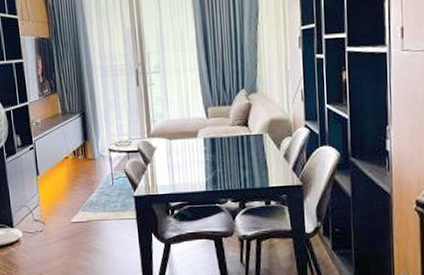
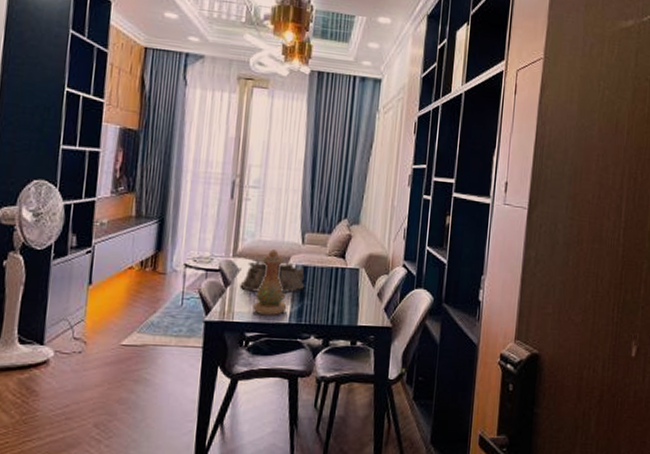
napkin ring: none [158,137,216,167] -> present [240,261,305,293]
vase: none [172,126,202,187] -> present [253,249,287,316]

